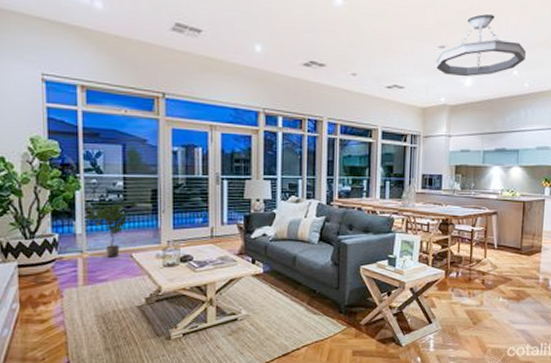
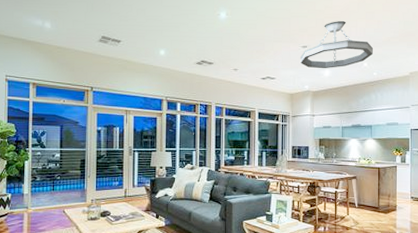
potted plant: present [85,204,132,257] -> none [31,171,65,212]

